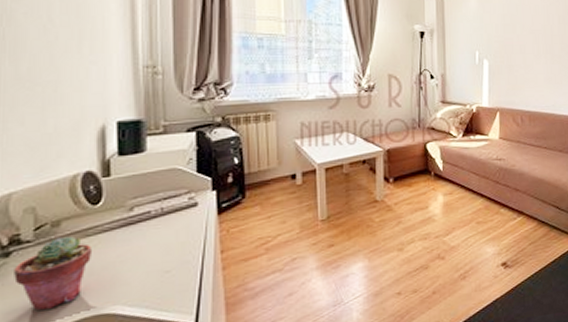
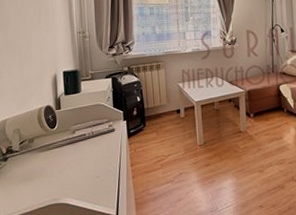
potted succulent: present [14,236,91,310] -> none [10,149,52,197]

